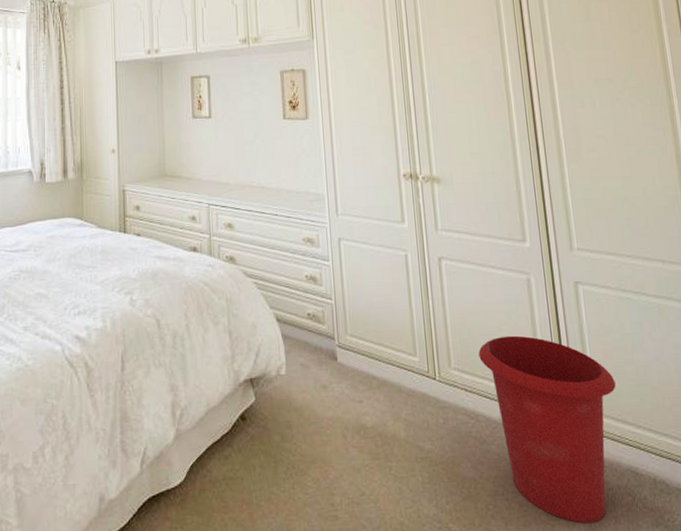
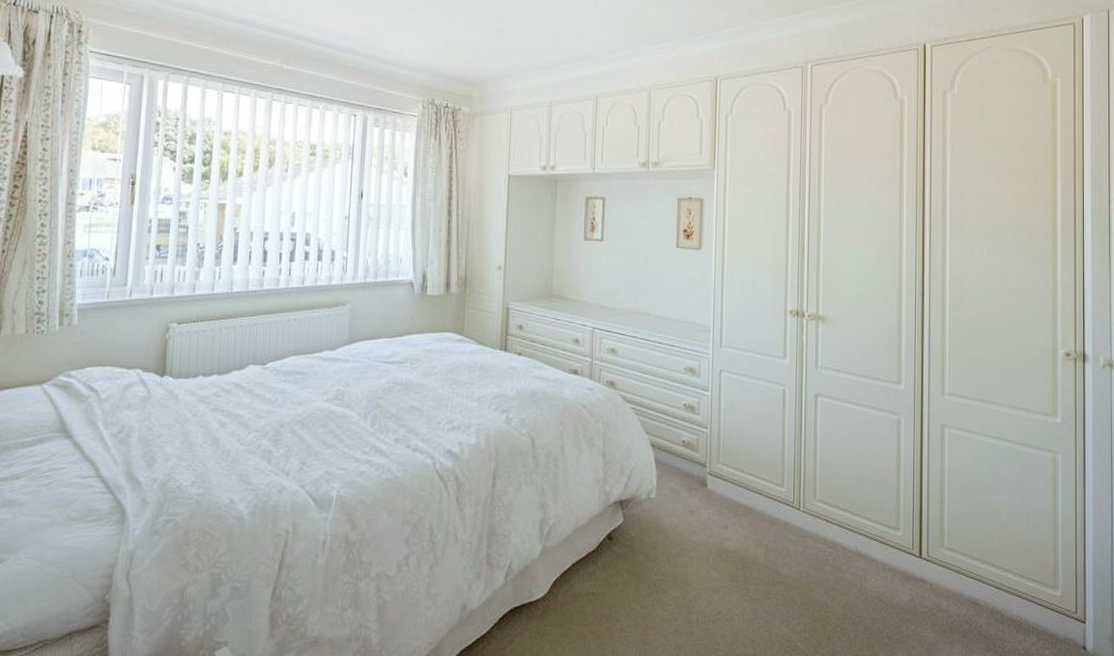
waste bin: present [478,335,616,524] -> none [843,472,967,647]

